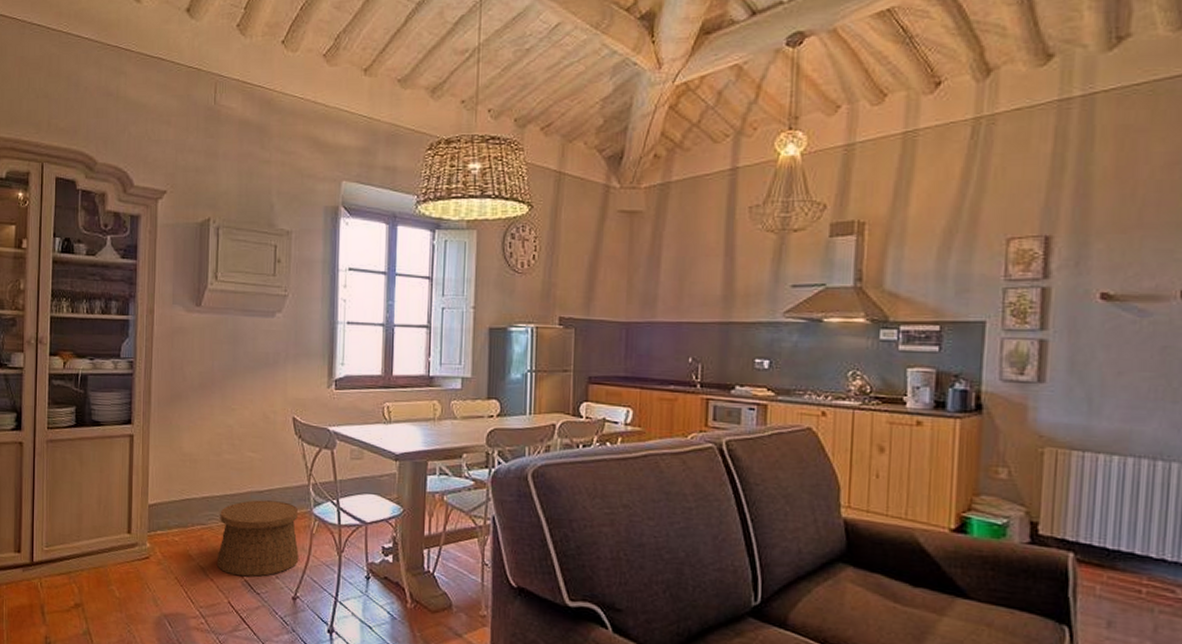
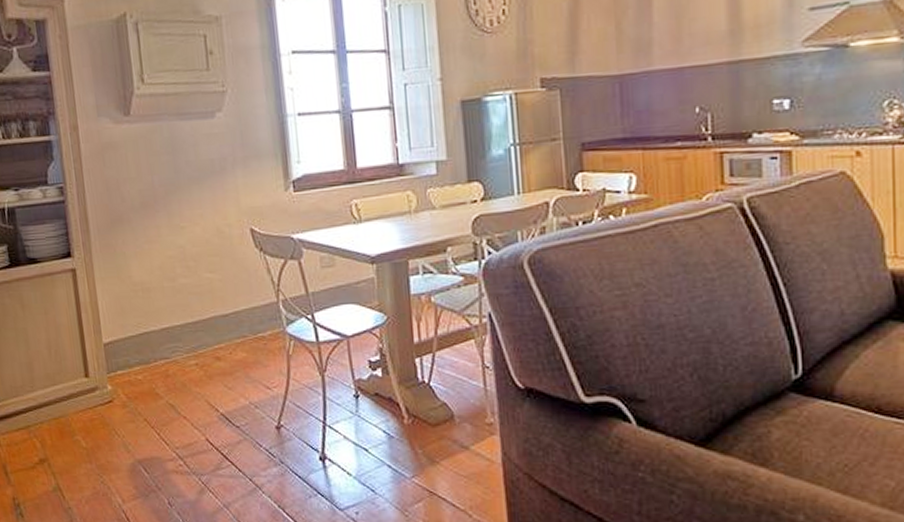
basket: present [216,500,299,577] -> none [183,323,278,410]

